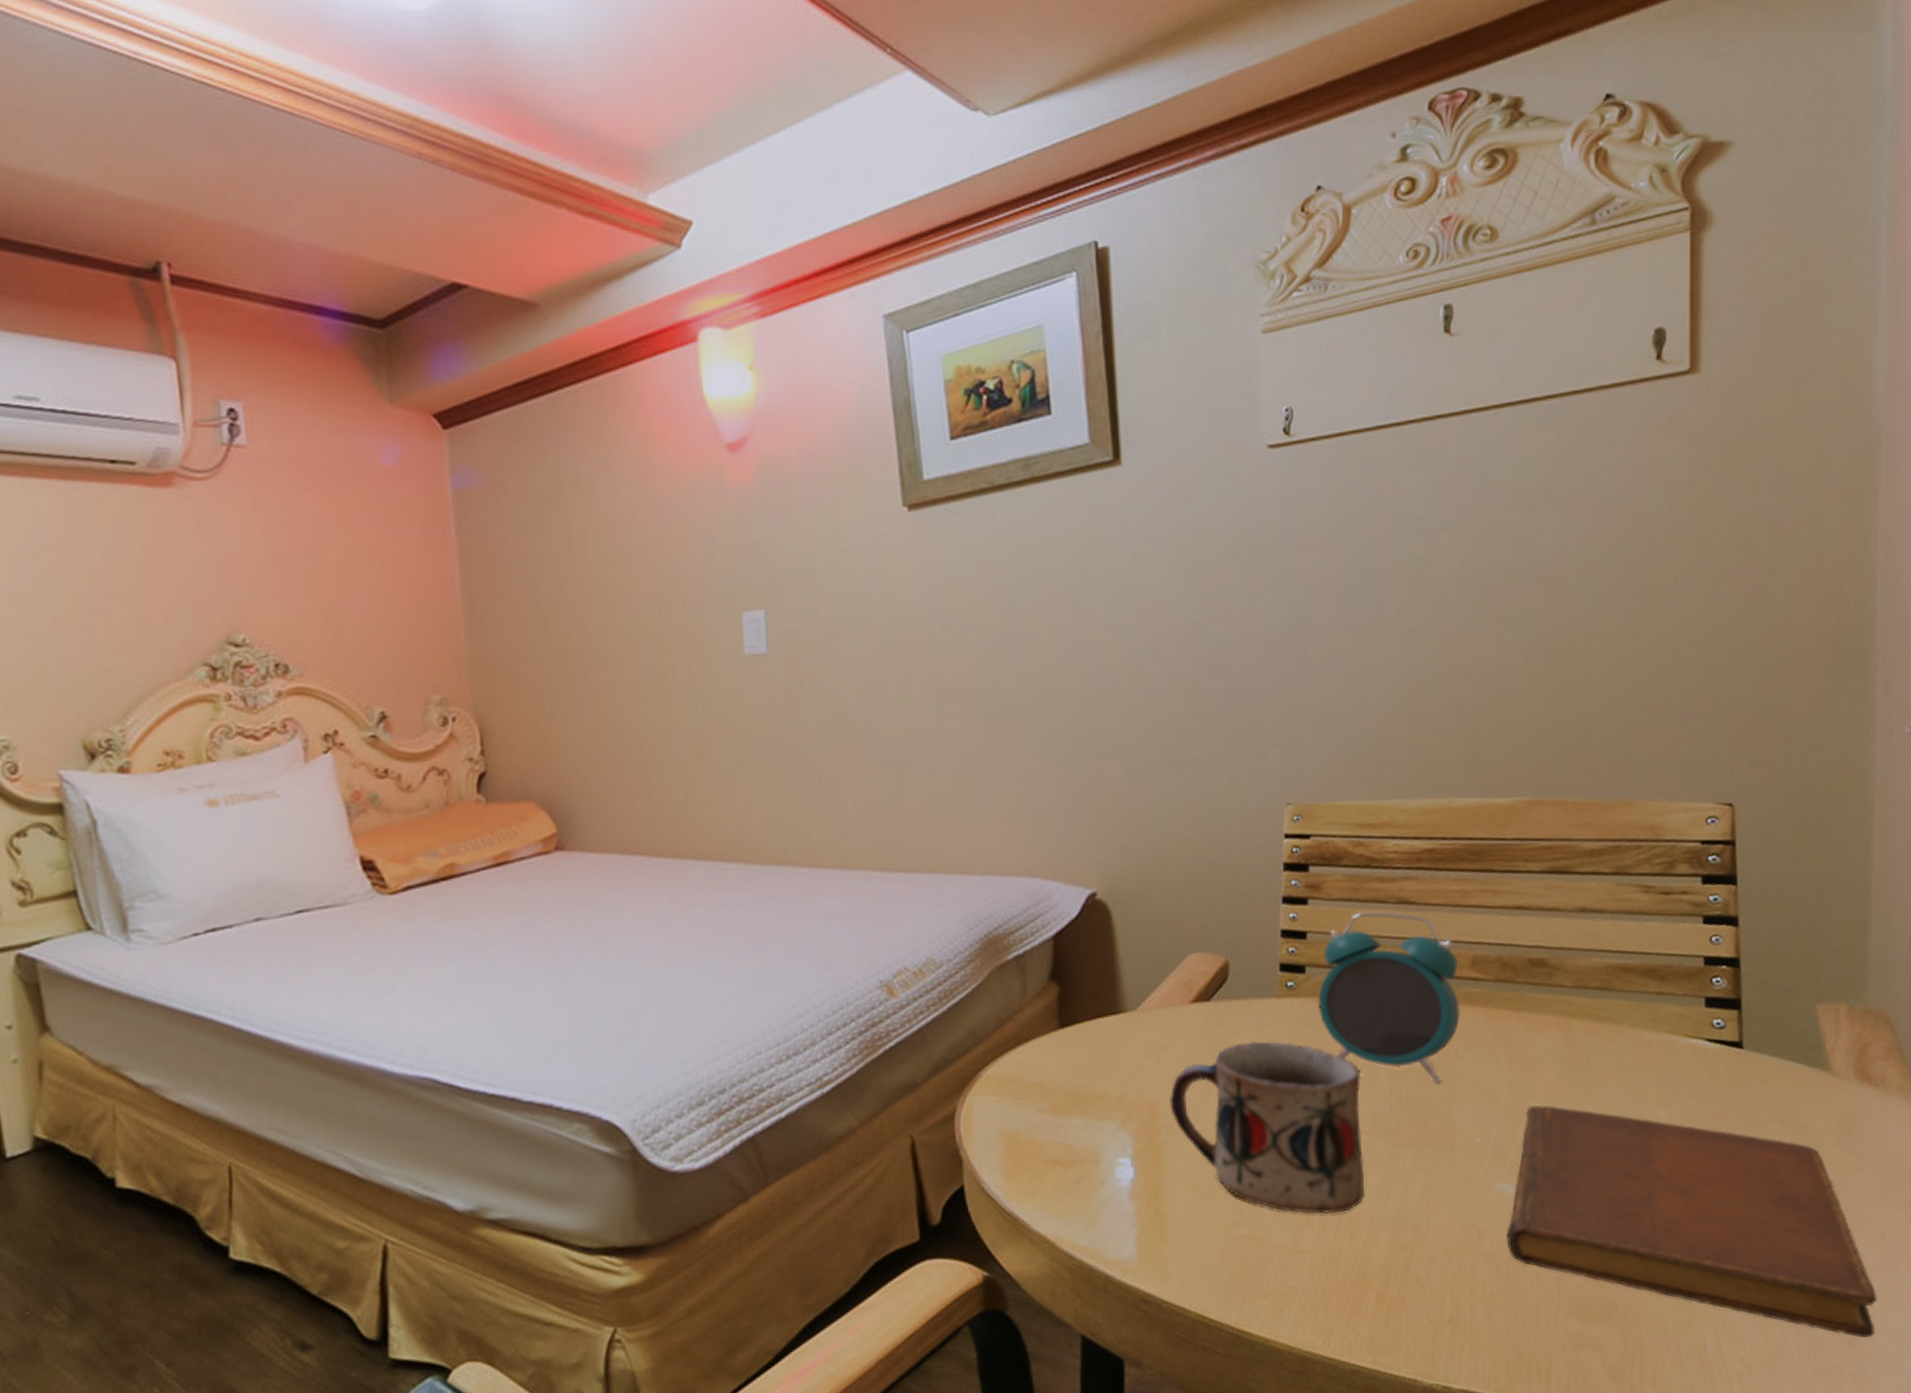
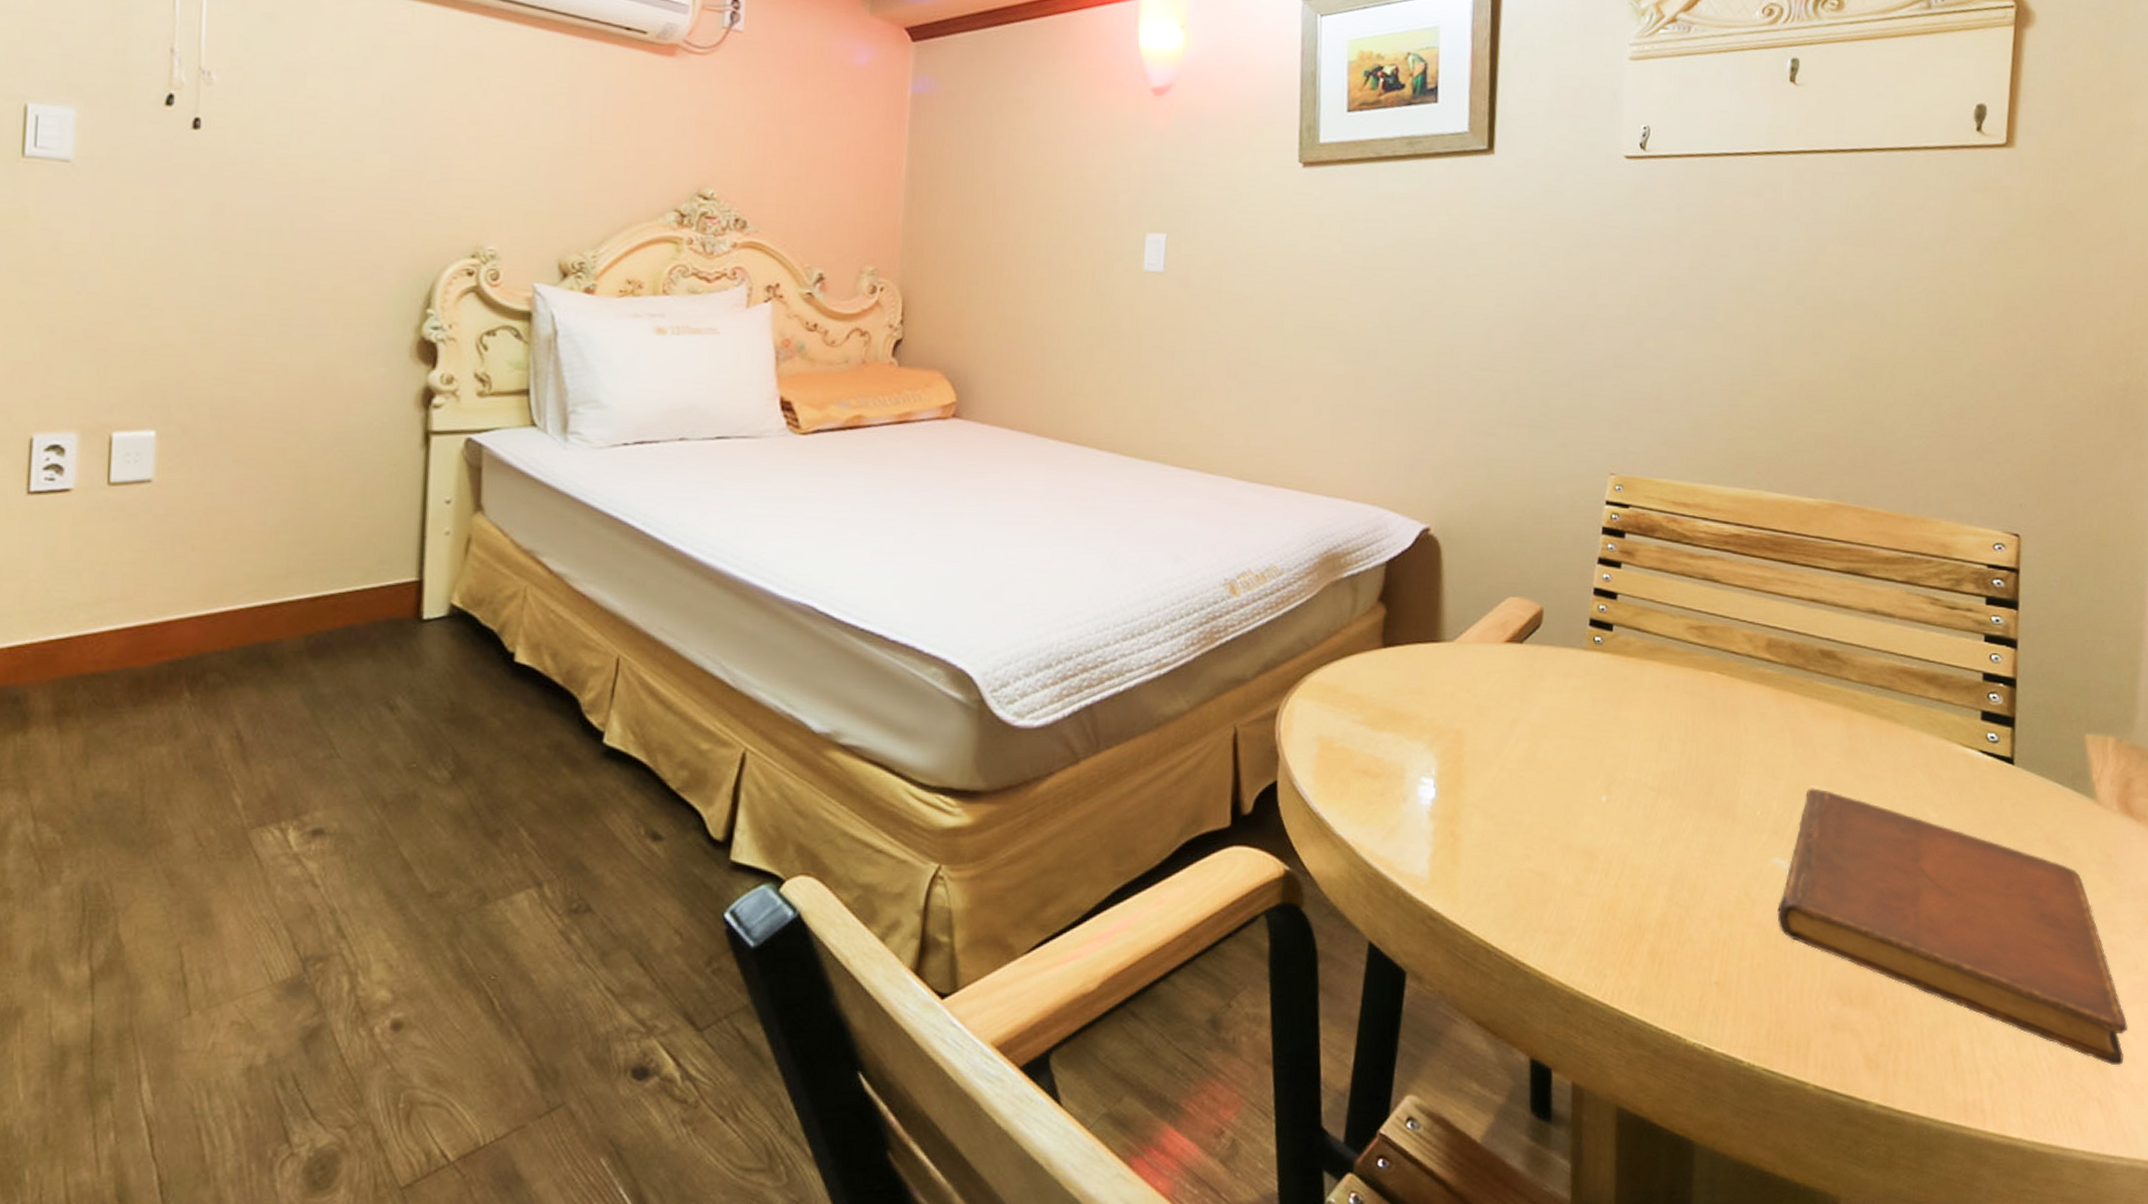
mug: present [1169,1041,1365,1214] -> none [1475,687,1655,862]
alarm clock: present [1318,911,1461,1085] -> none [1621,582,1755,755]

